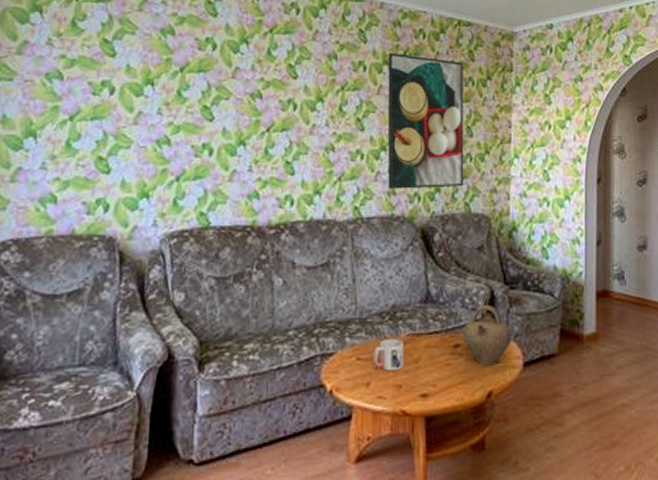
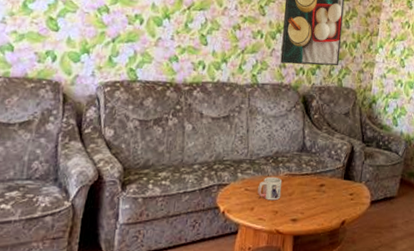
jug: present [462,305,513,366] -> none [327,157,365,202]

